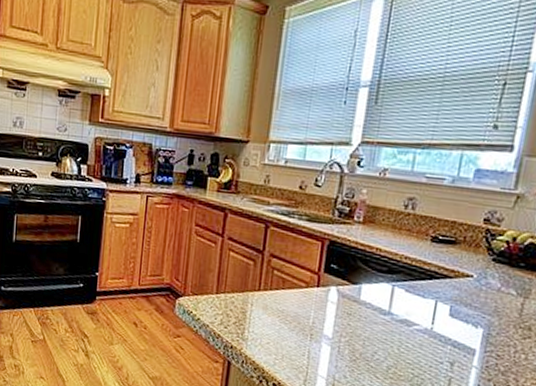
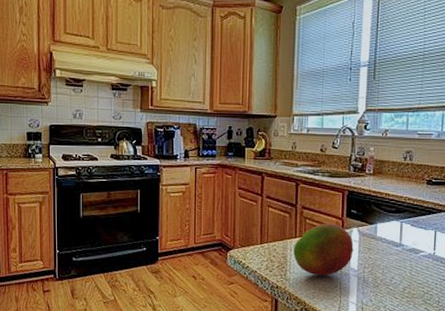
fruit: none [254,276,330,341] -> present [293,223,354,276]

